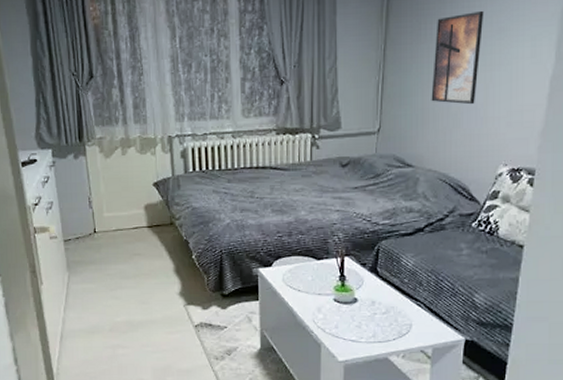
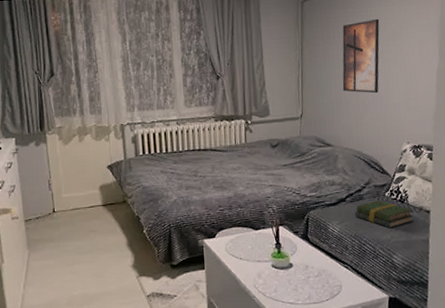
book: none [433,232,503,264] -> present [354,200,414,228]

